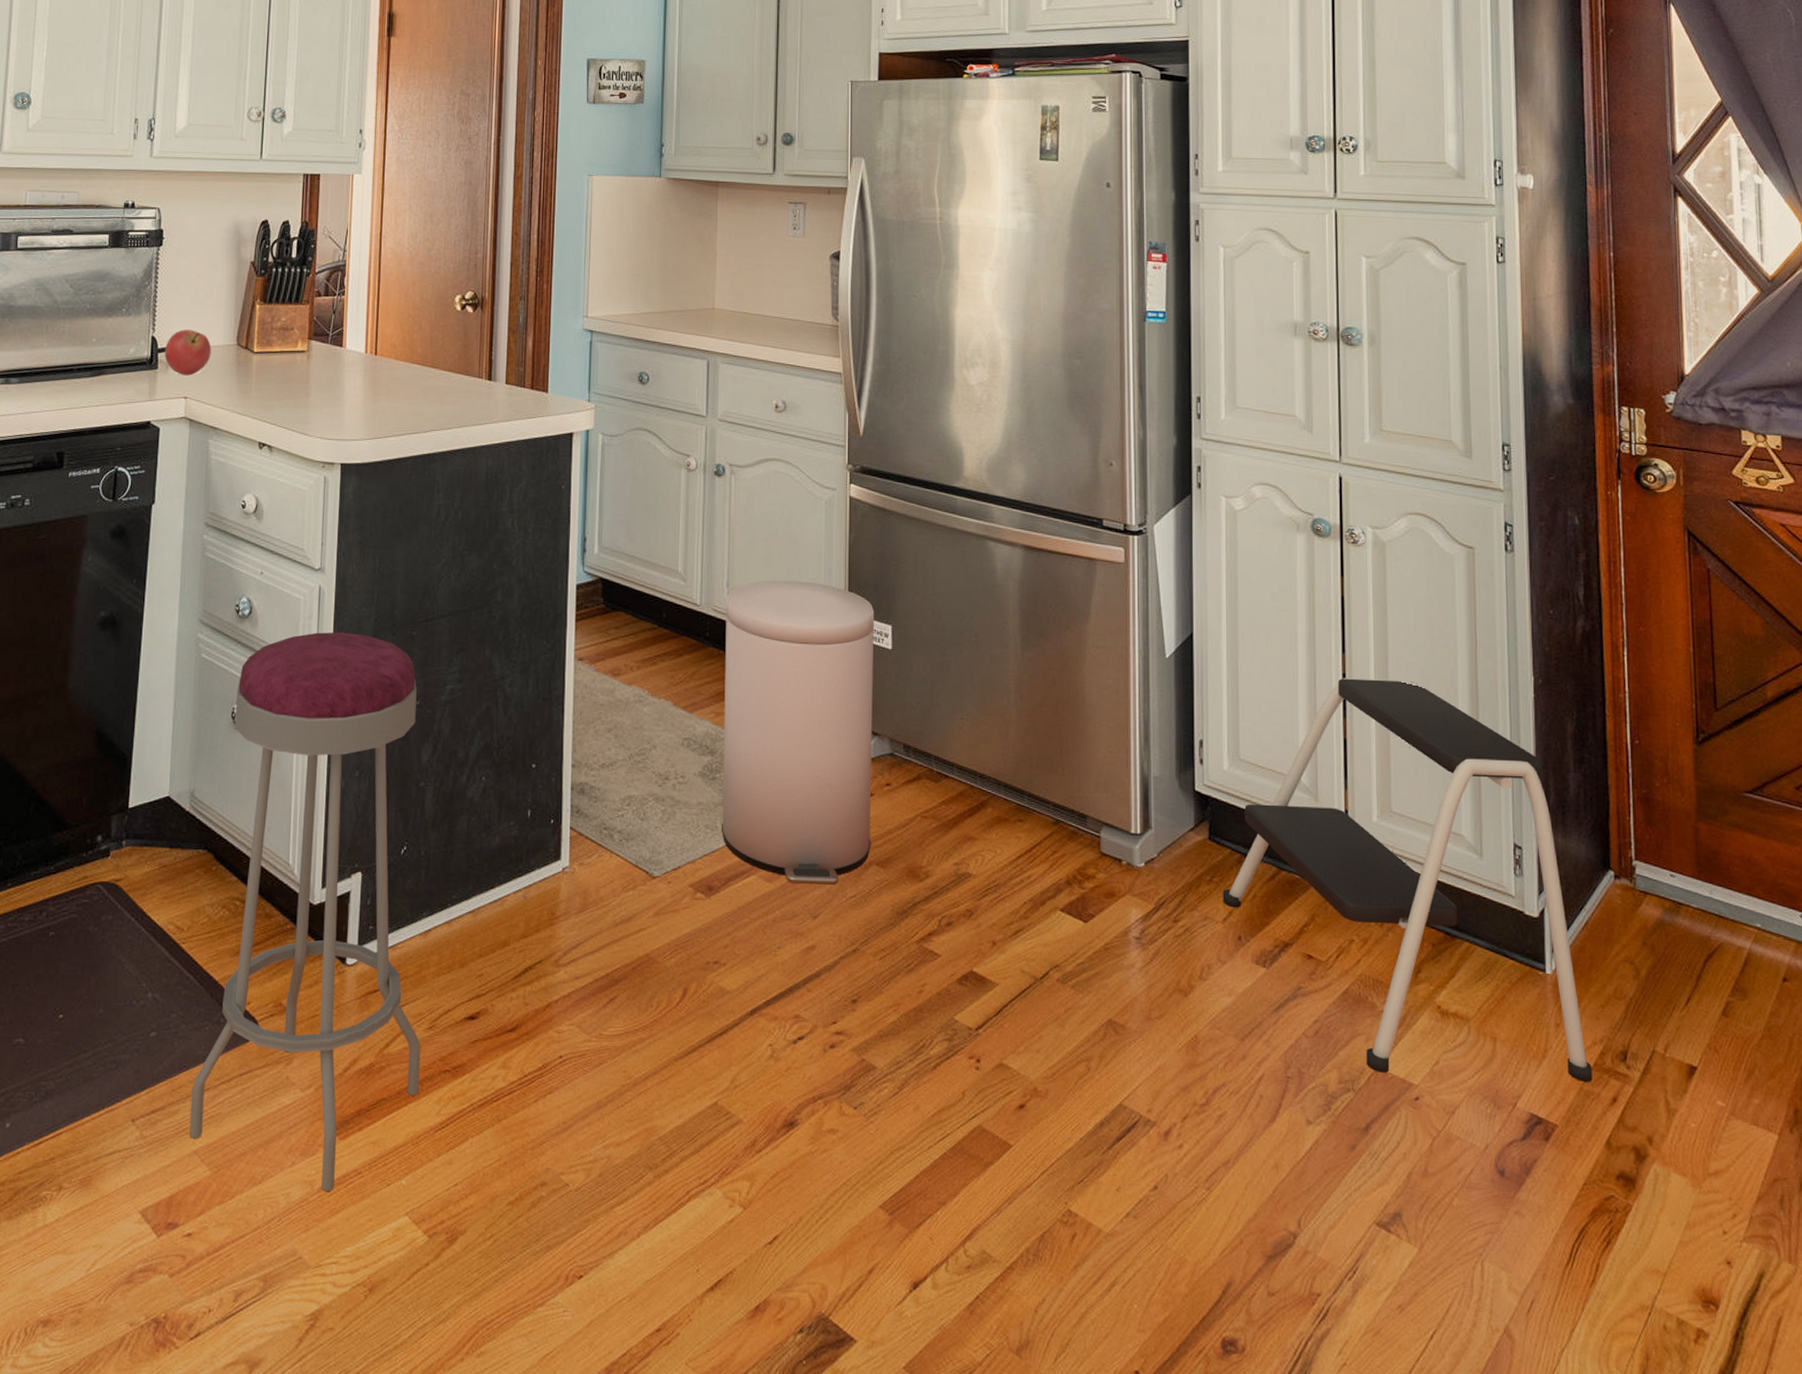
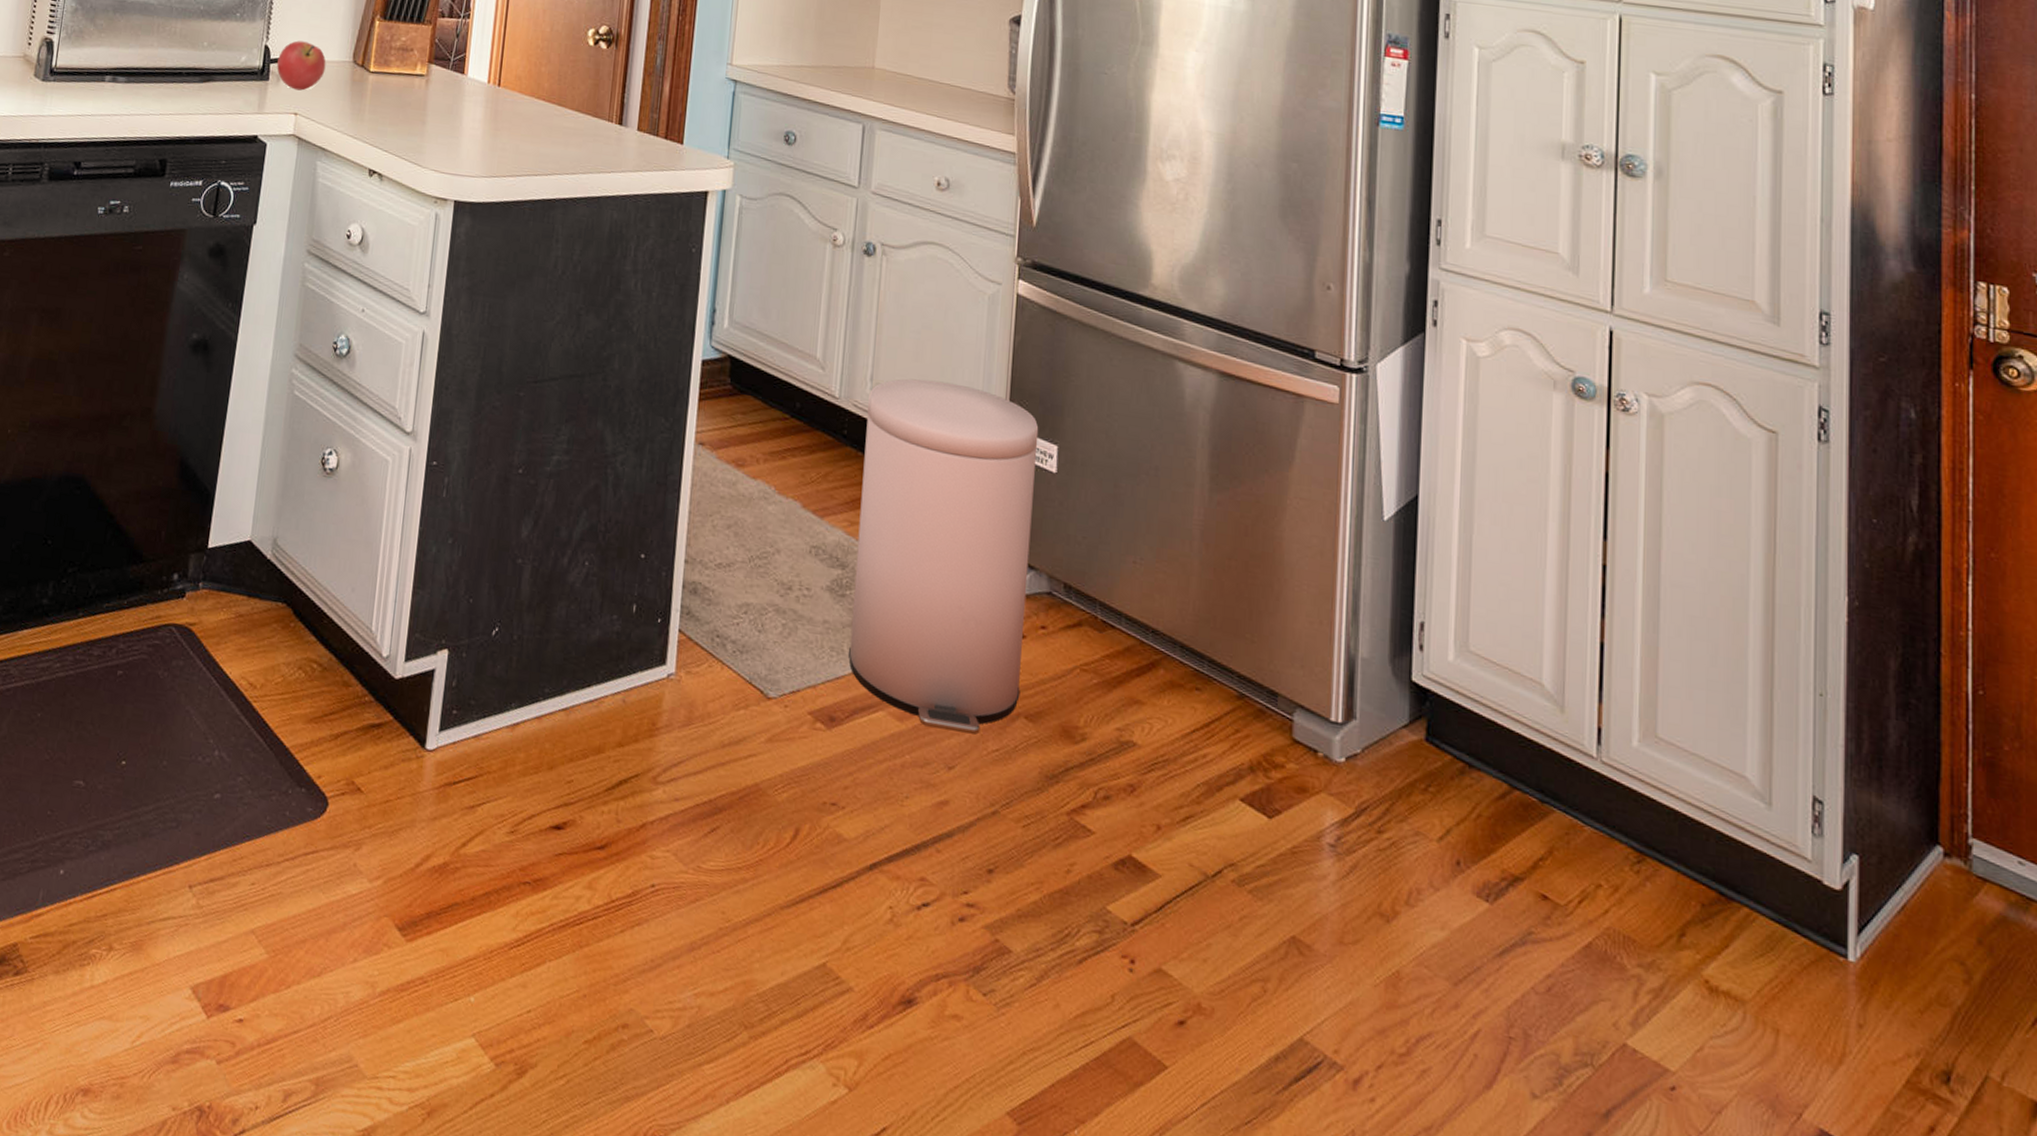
bar stool: present [189,631,421,1191] -> none [248,381,521,997]
step stool: present [1222,677,1593,1082] -> none [1439,569,1904,1102]

